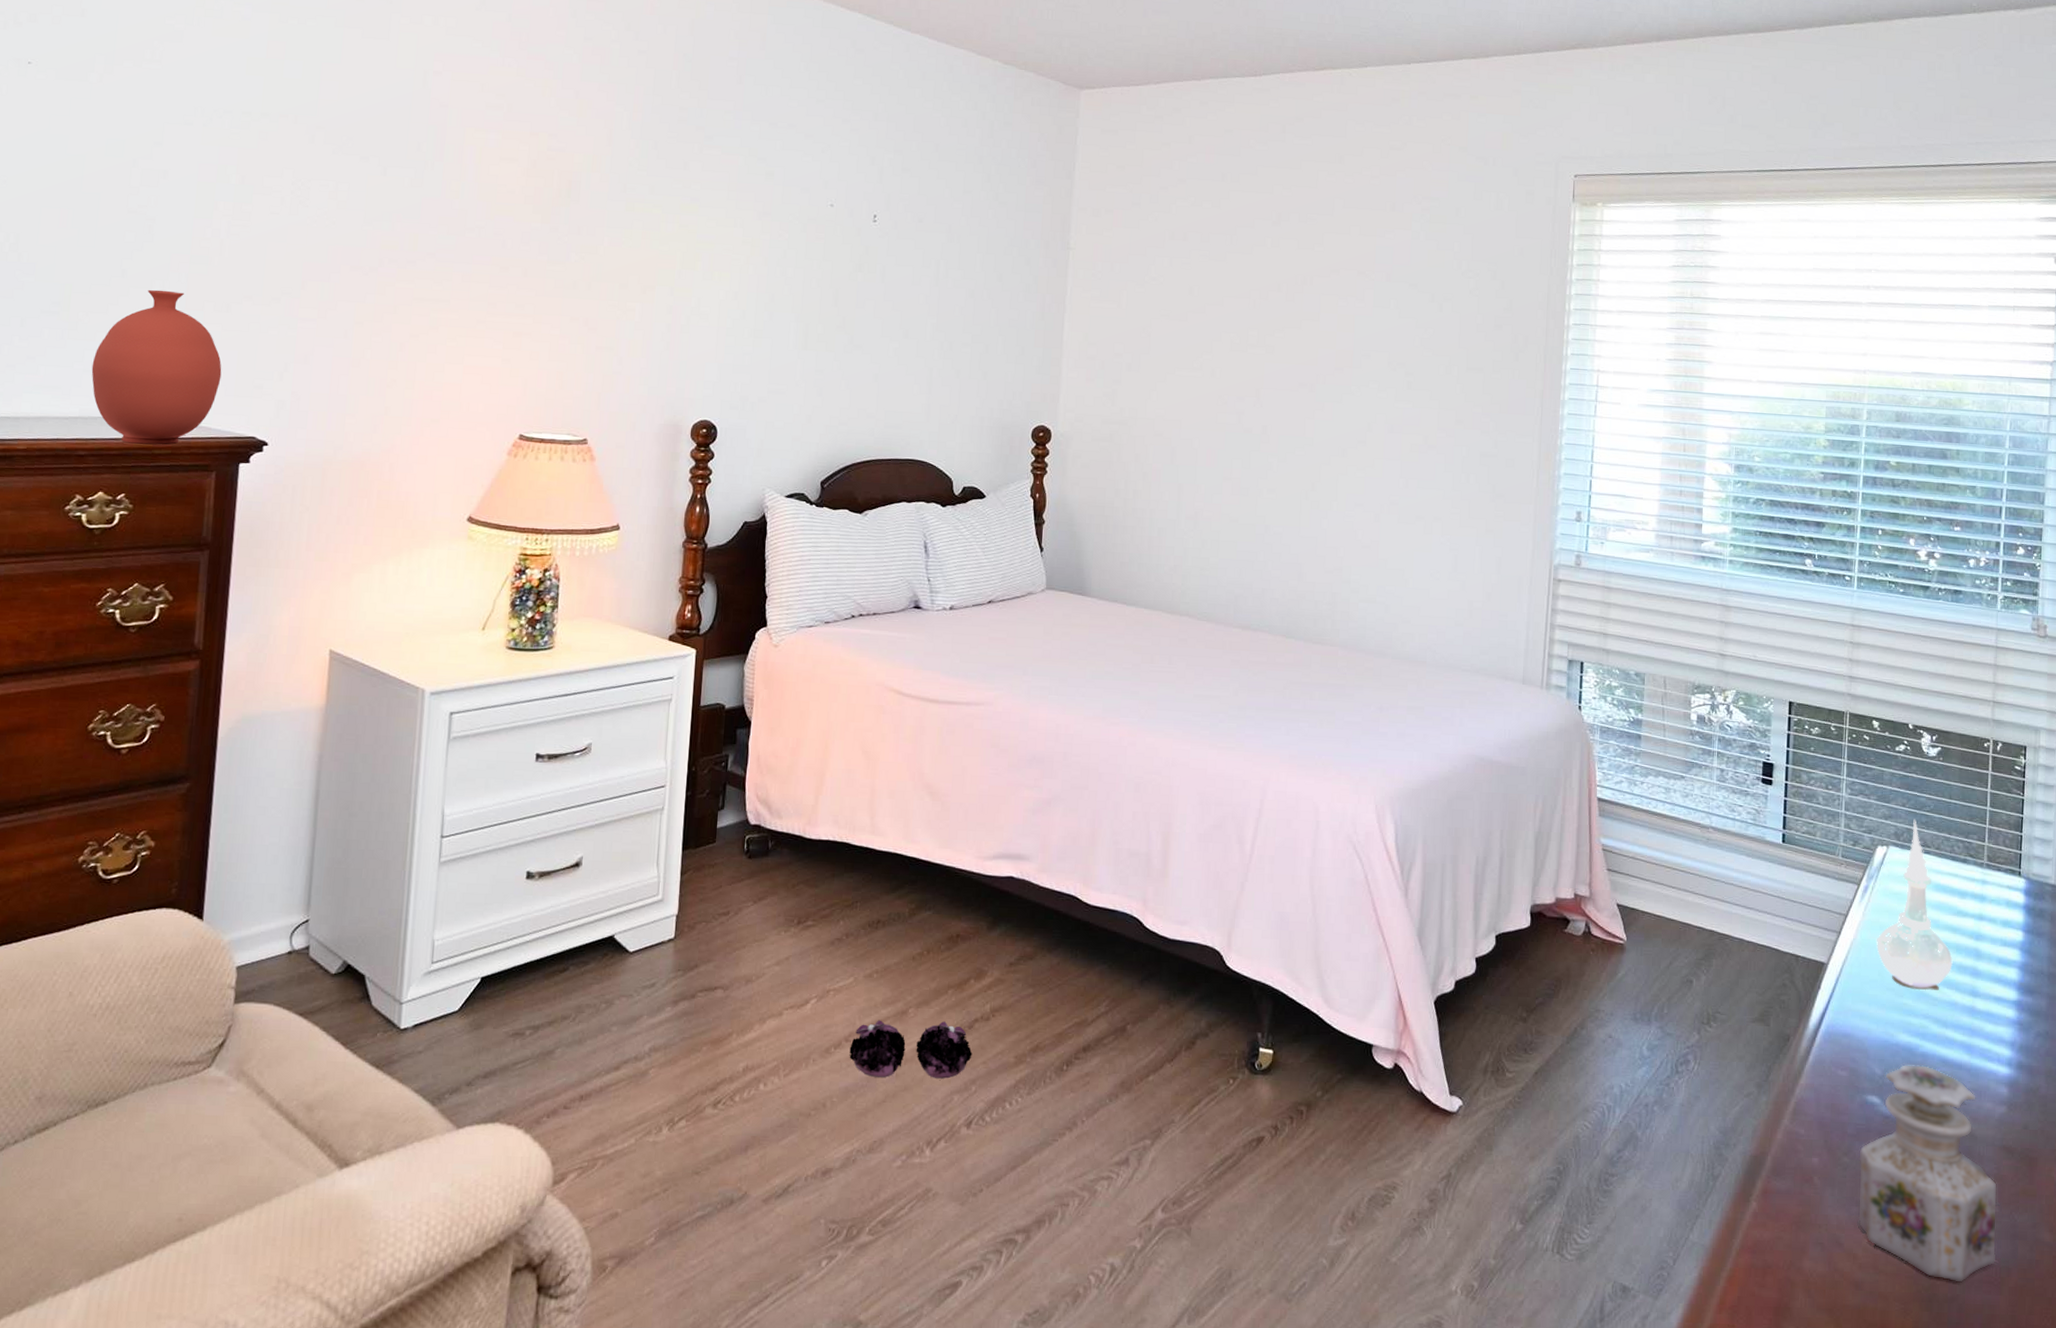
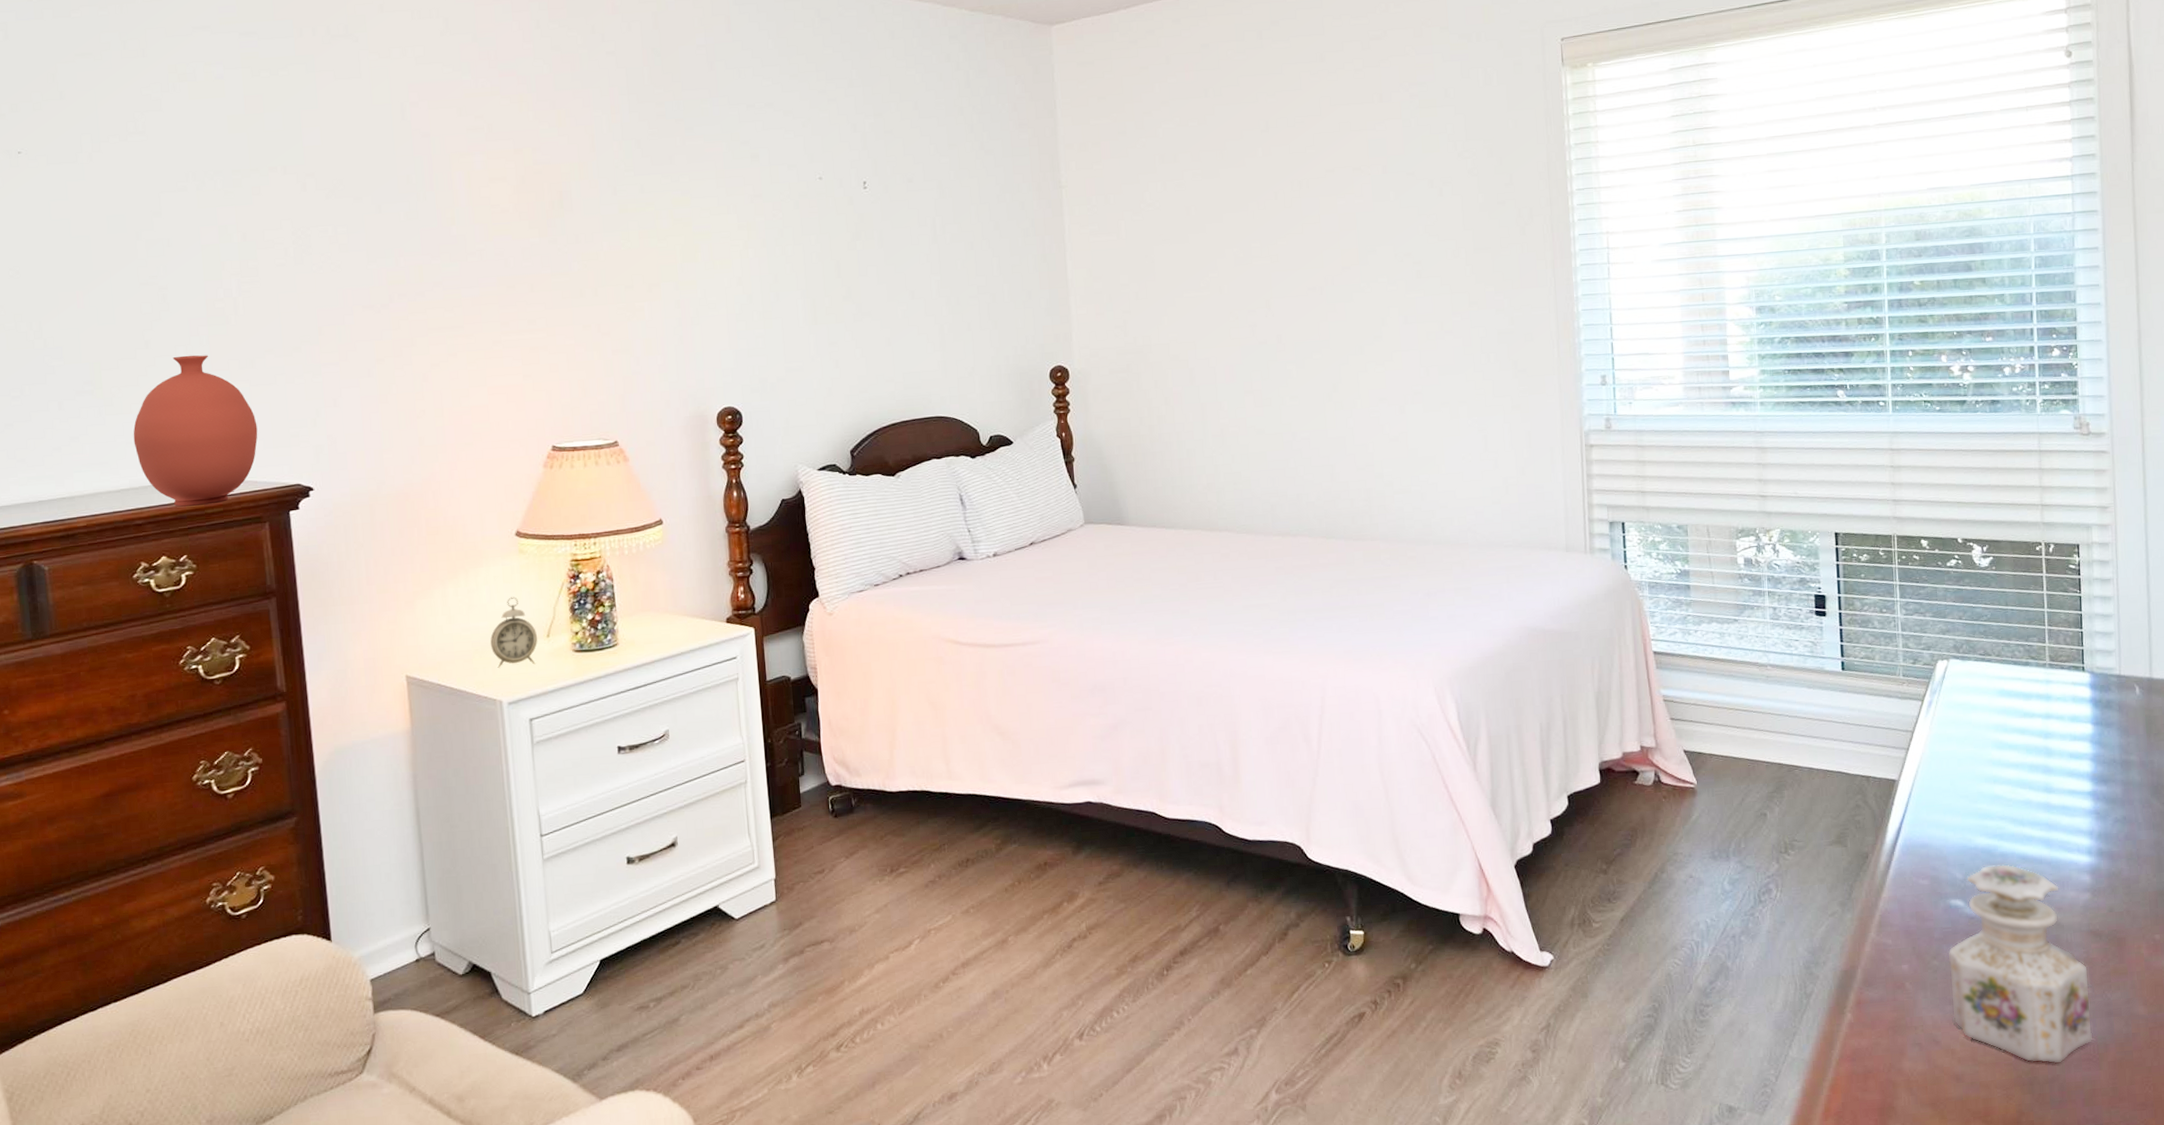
alarm clock: none [423,583,472,656] -> present [490,597,537,668]
slippers: present [849,1020,973,1079] -> none [957,944,1075,1004]
perfume bottle: present [1876,819,1953,991] -> none [1945,630,2024,794]

